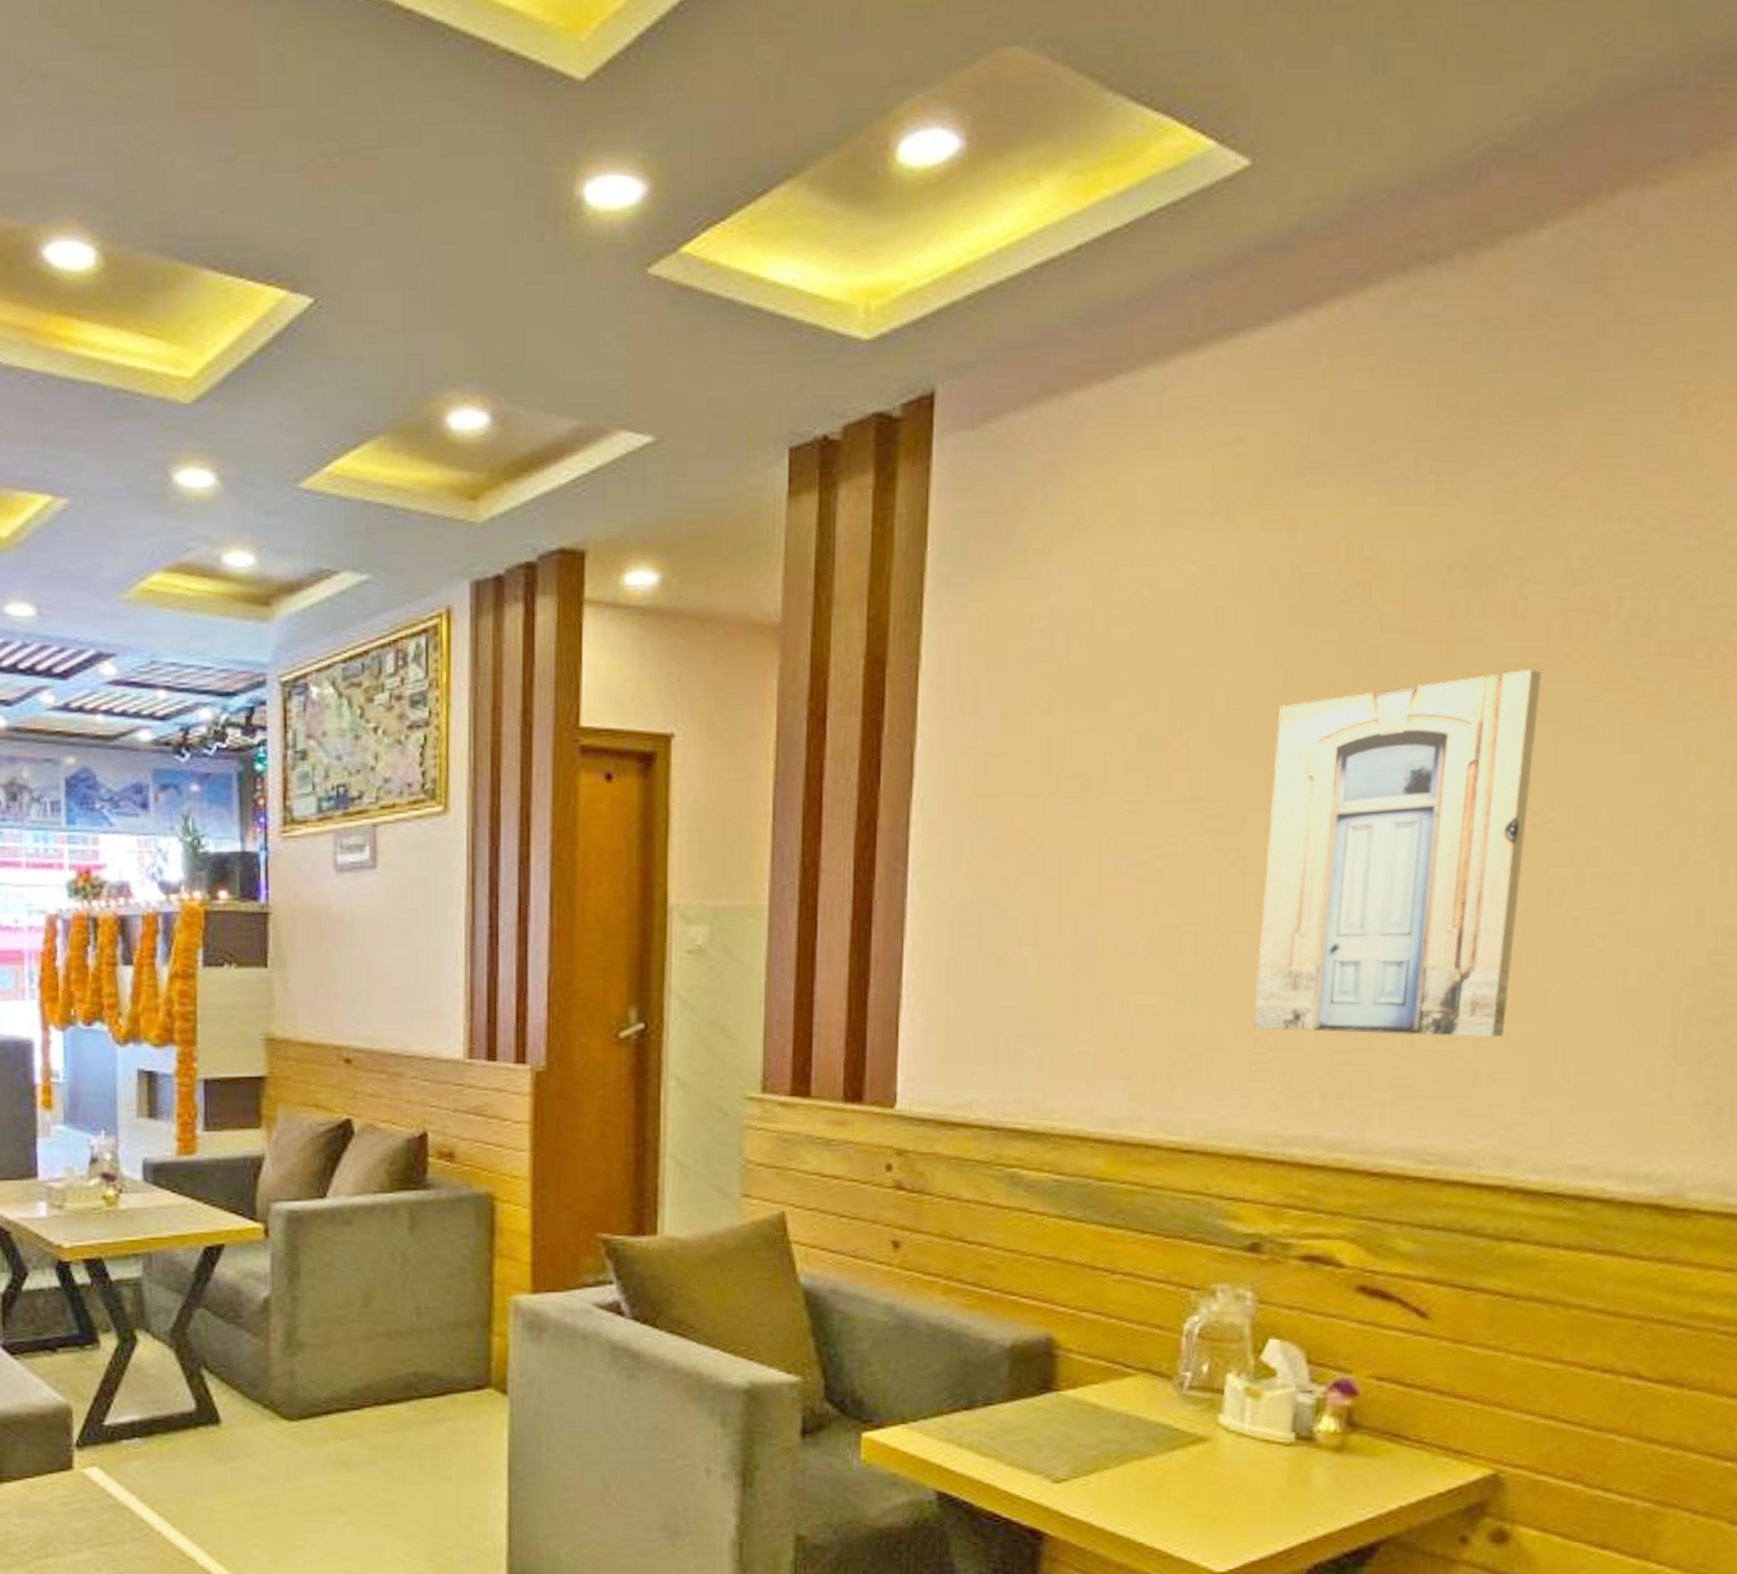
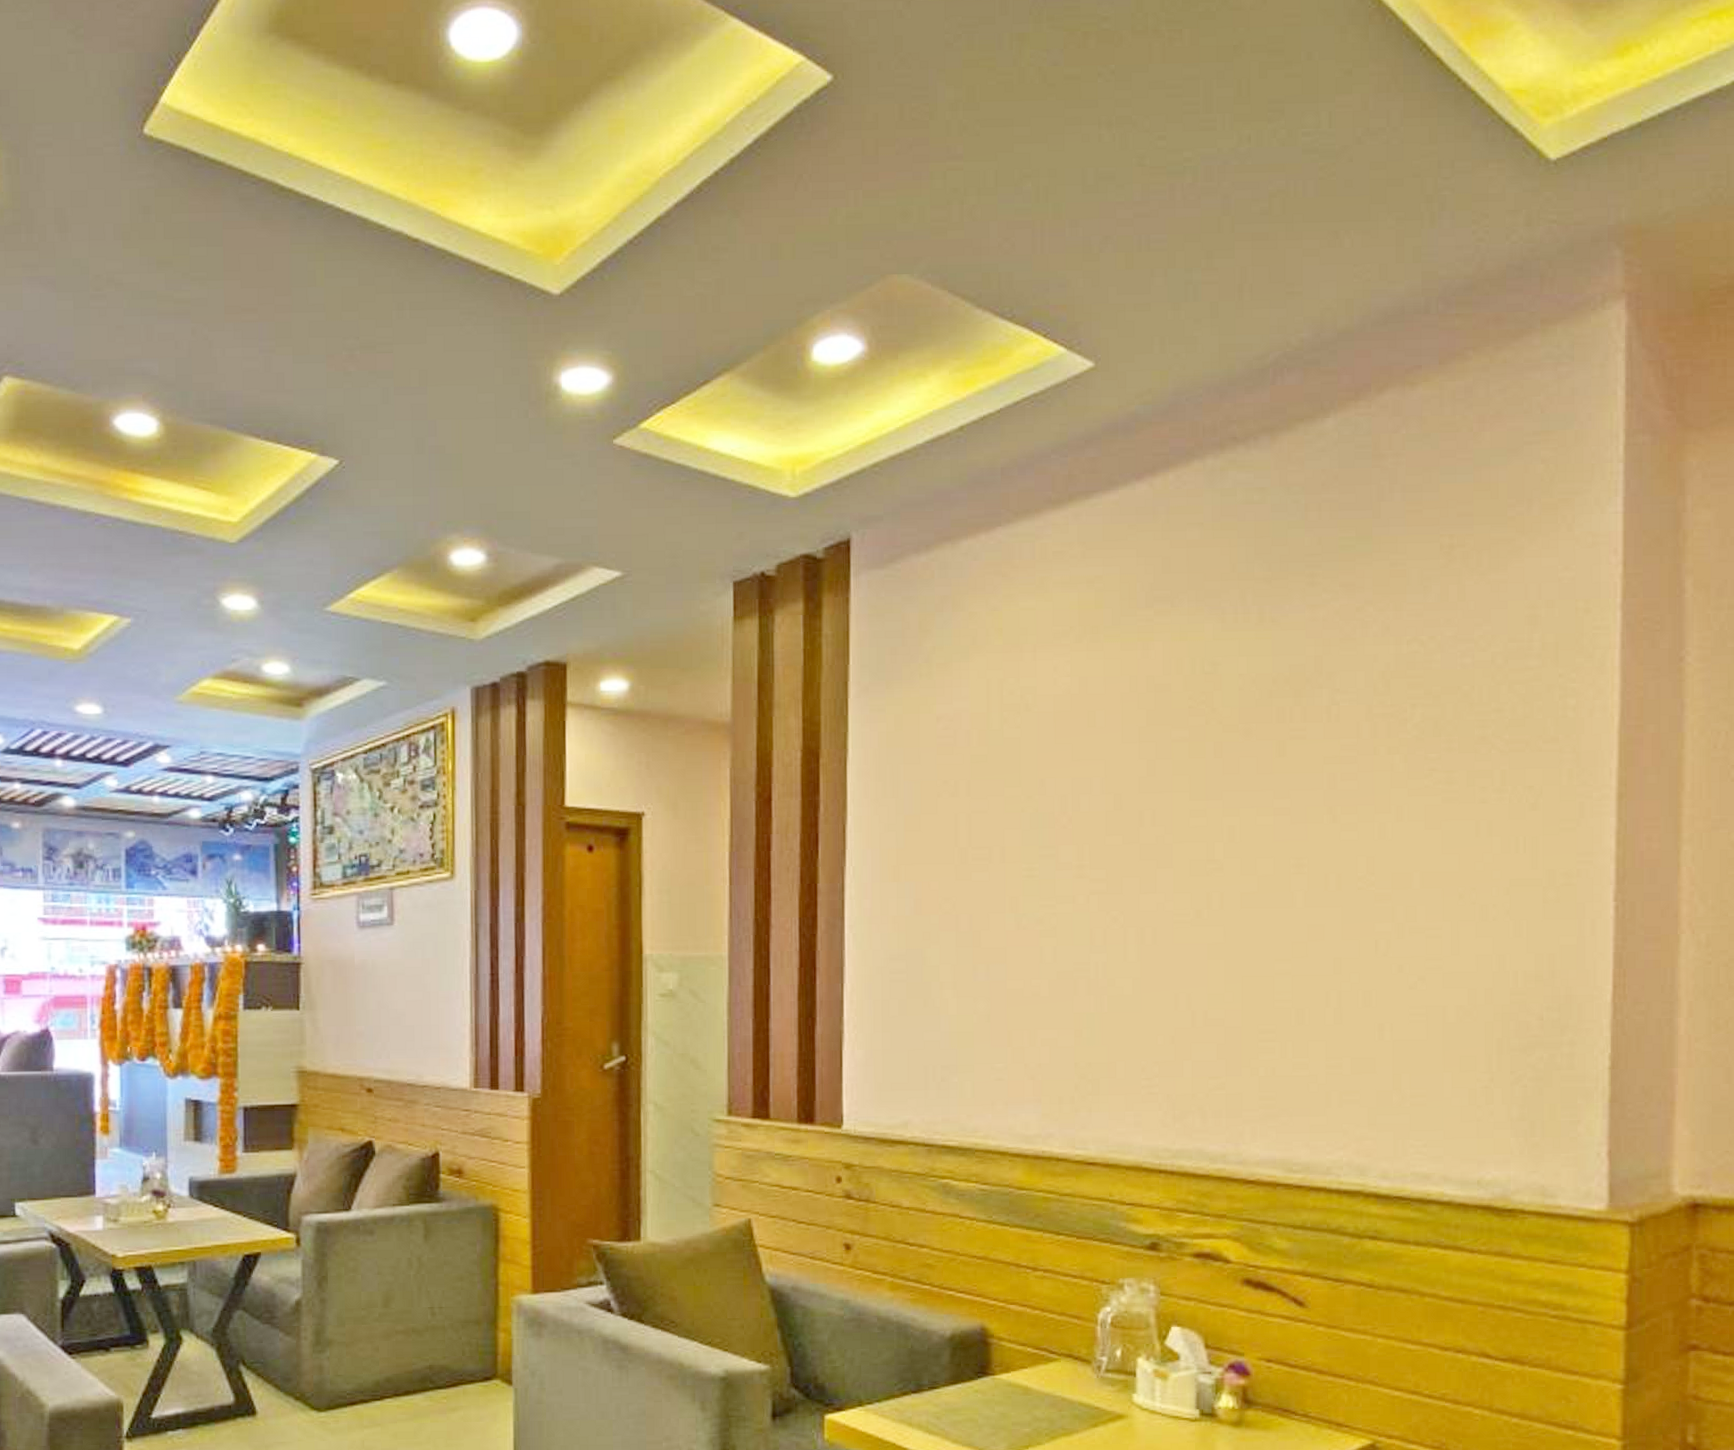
wall art: present [1253,669,1542,1038] -> none [1140,761,1356,1065]

